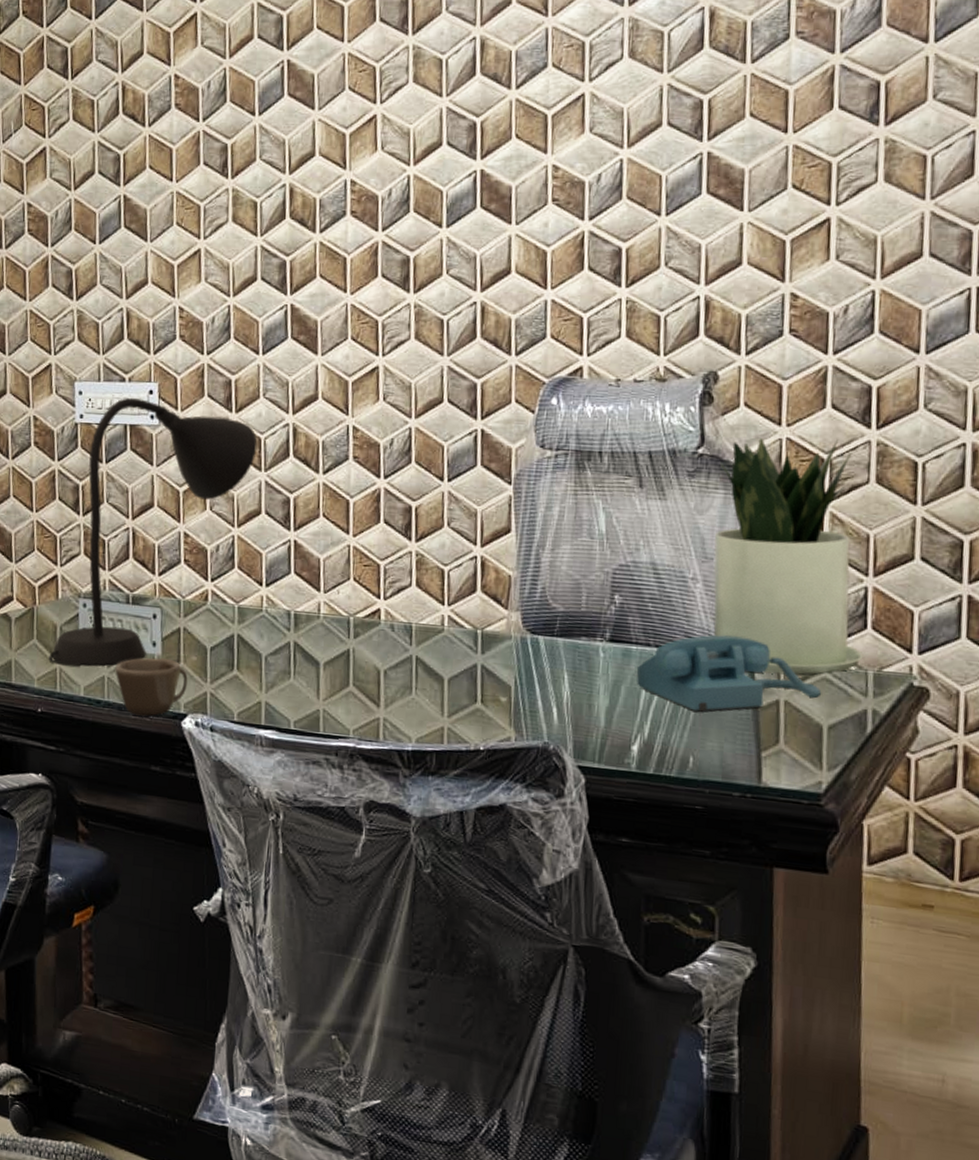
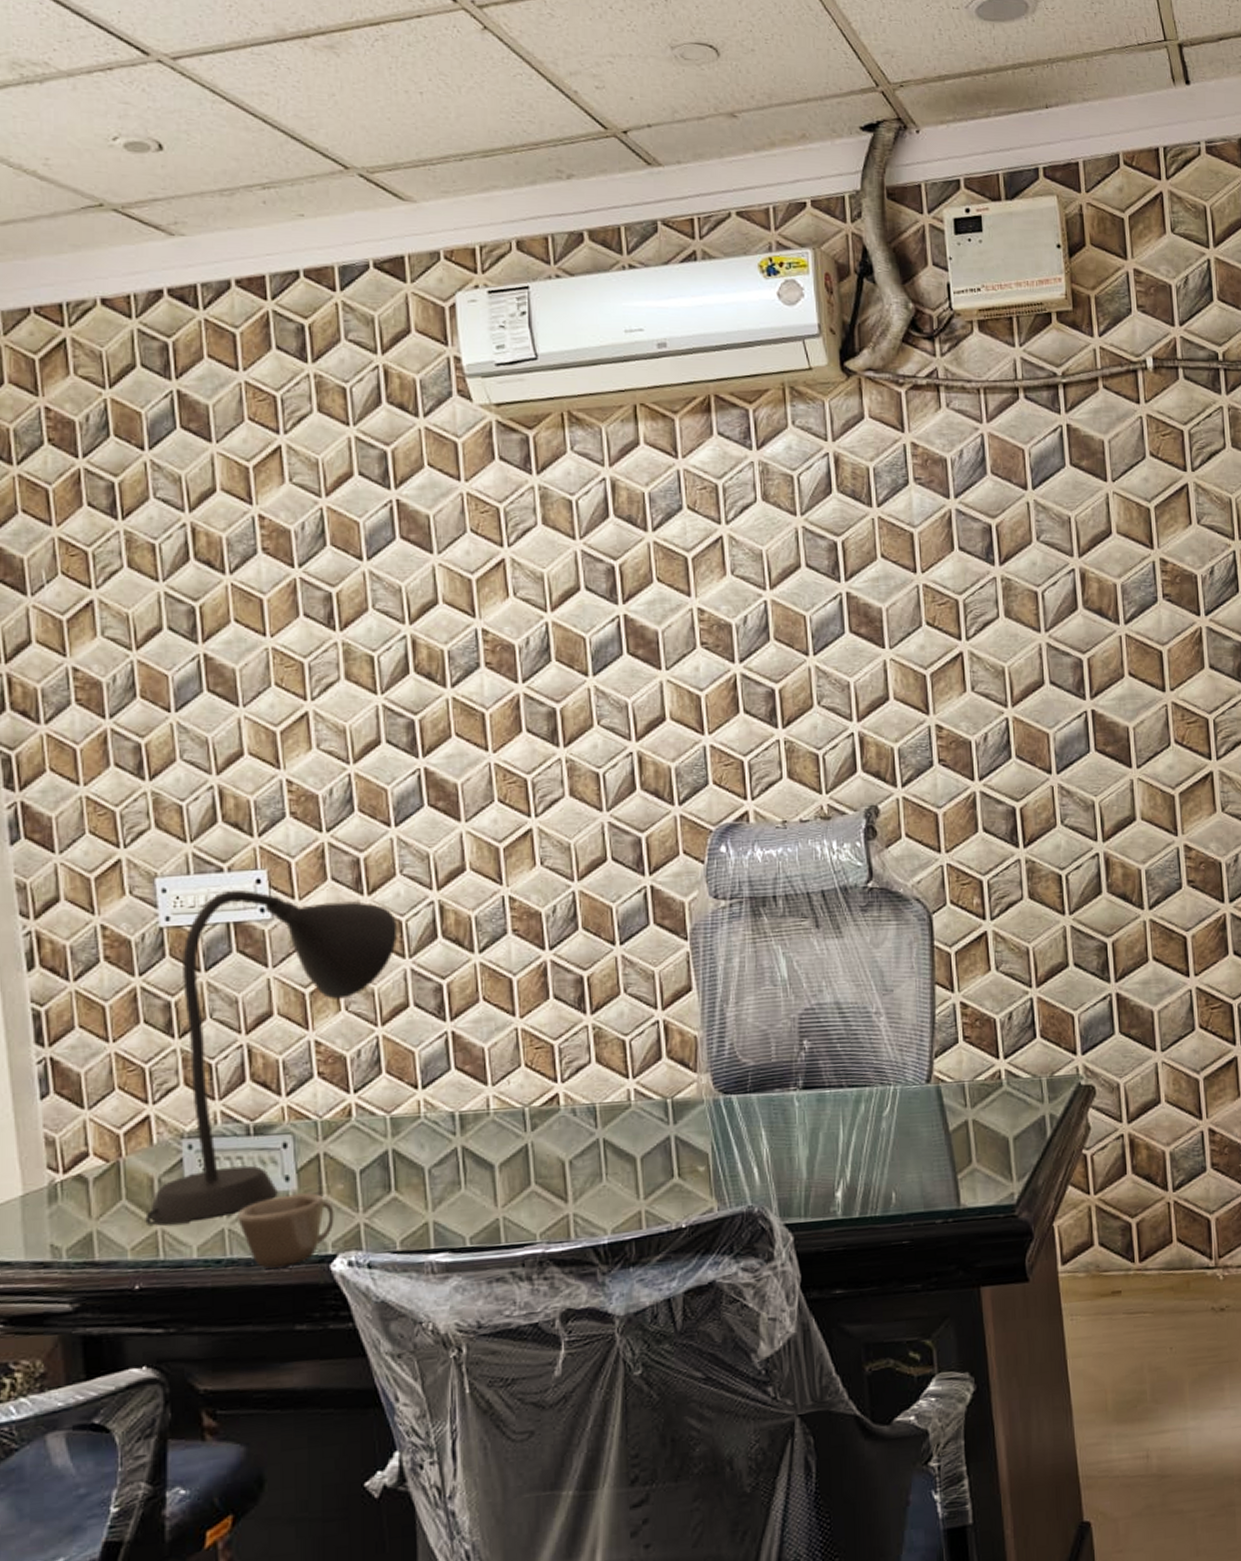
telephone: present [636,635,821,713] -> none [832,1063,1003,1147]
planter: present [713,439,864,675] -> none [890,861,1036,1096]

